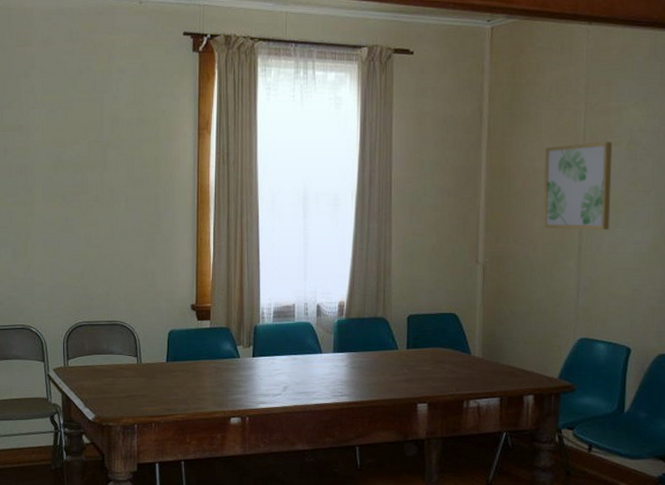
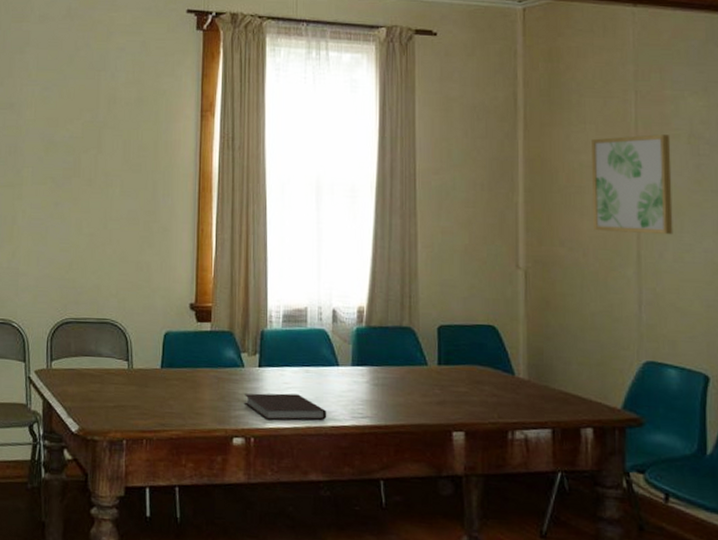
notebook: none [239,378,312,402] -> present [243,393,327,421]

